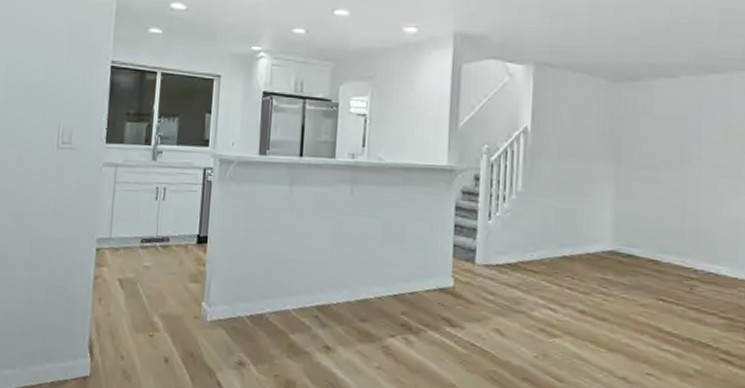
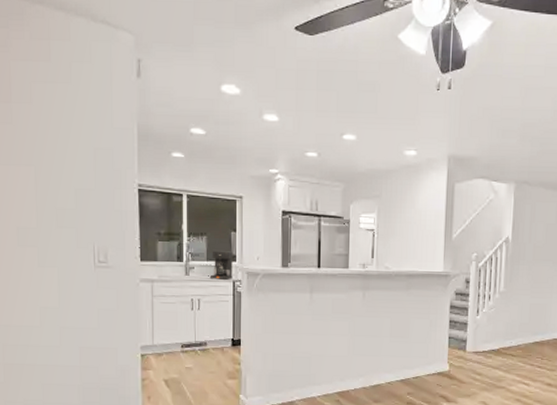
coffee maker: none [178,134,206,168] -> present [209,251,233,281]

